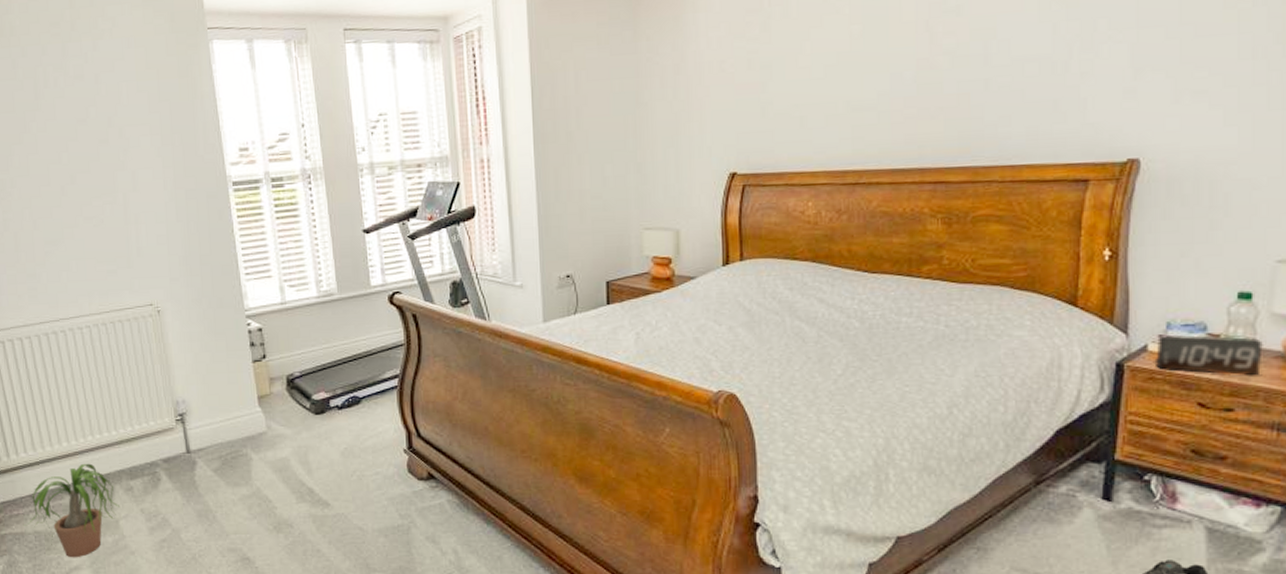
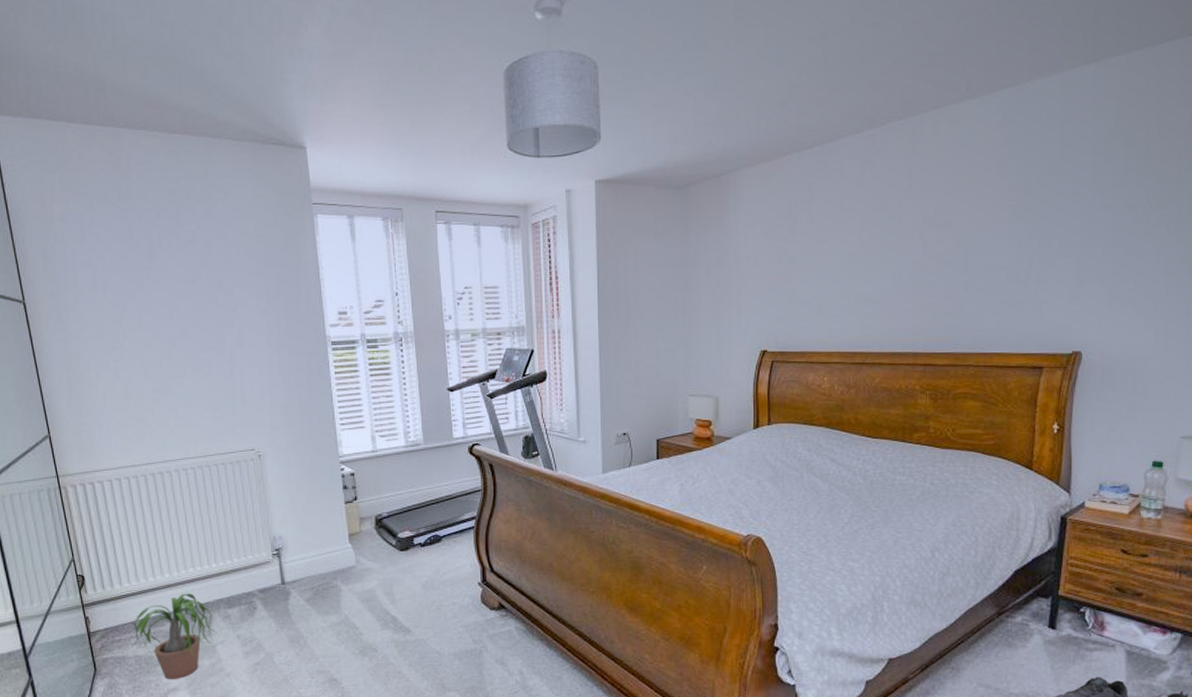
alarm clock: present [1154,334,1263,375] -> none [1089,494,1170,528]

